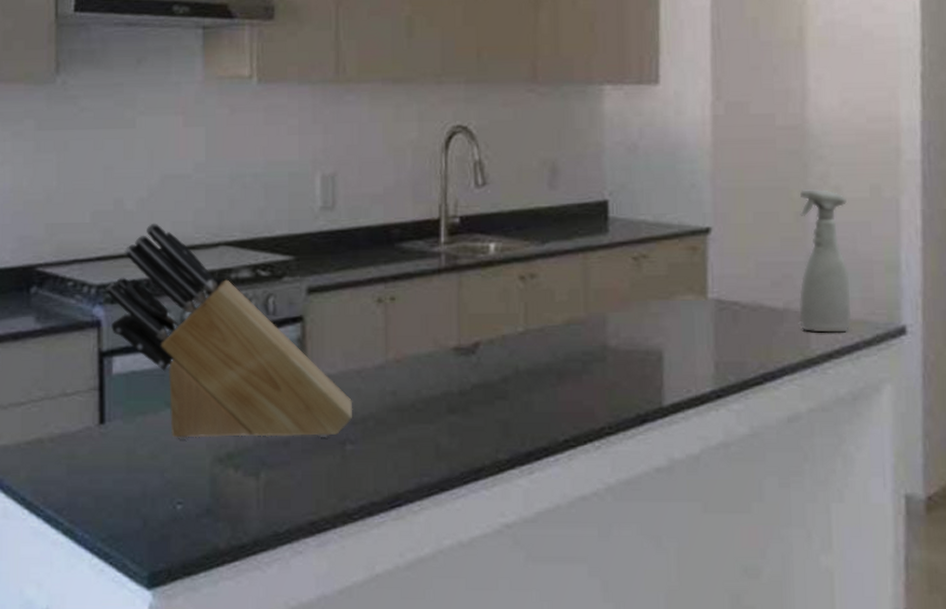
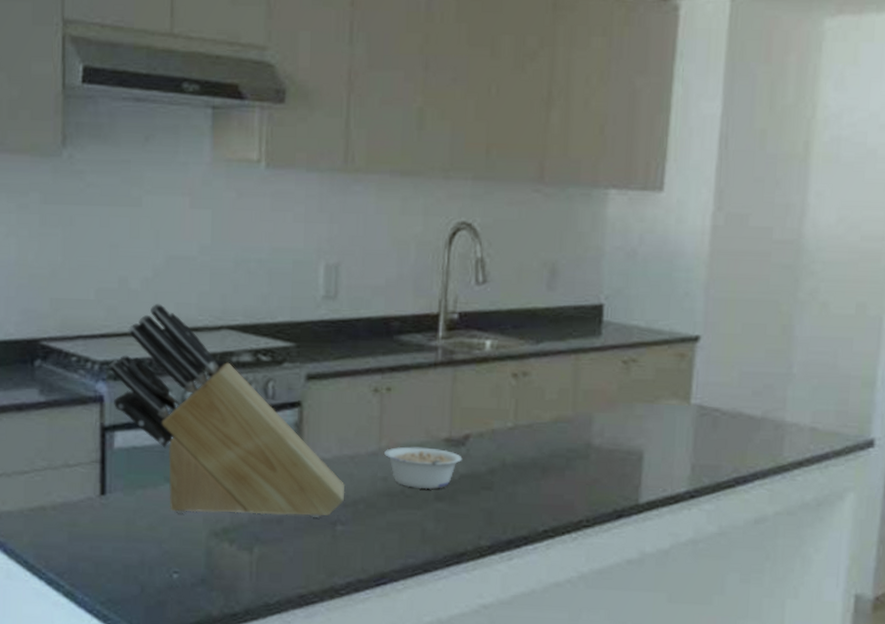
legume: none [392,357,474,402] -> present [384,446,463,490]
spray bottle: present [799,189,852,333] -> none [775,304,833,443]

